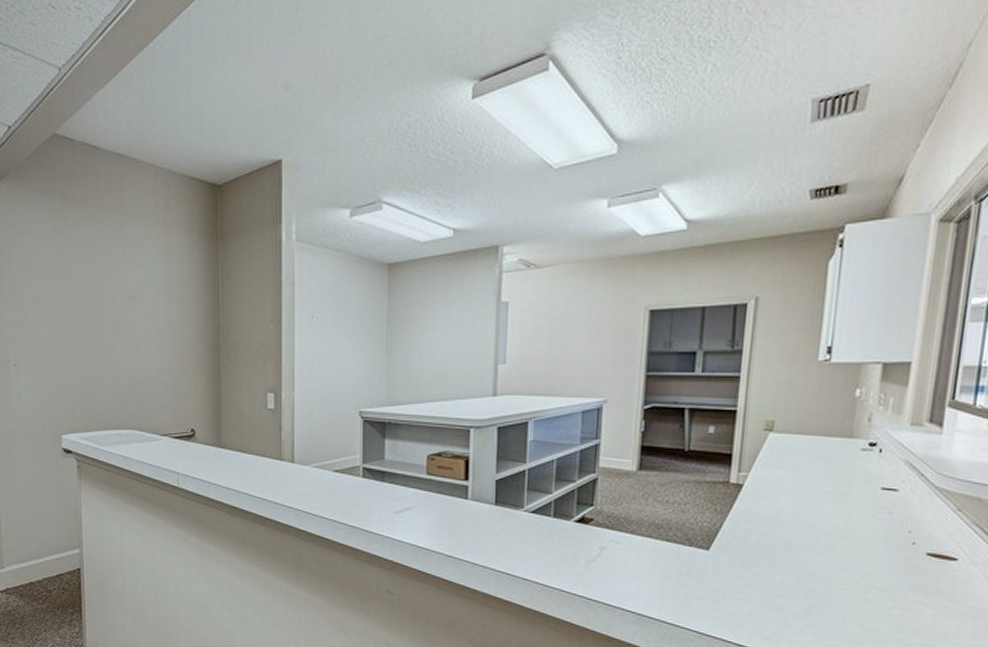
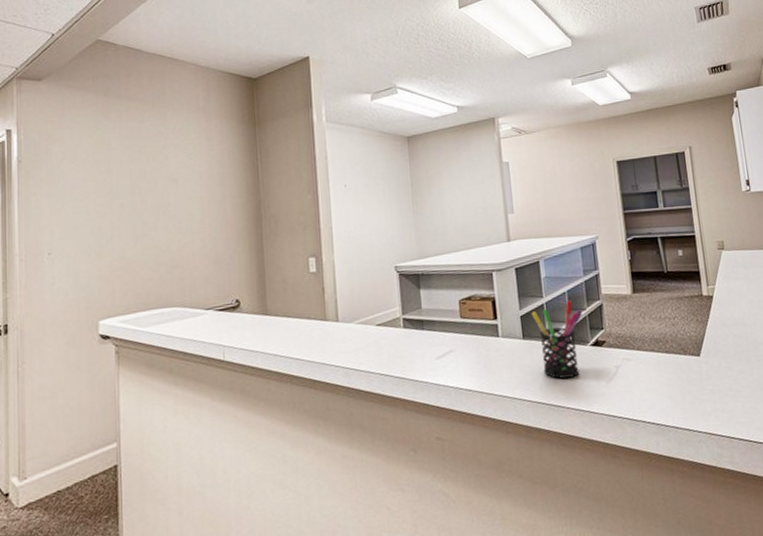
pen holder: none [509,469,570,552] -> present [531,300,582,379]

